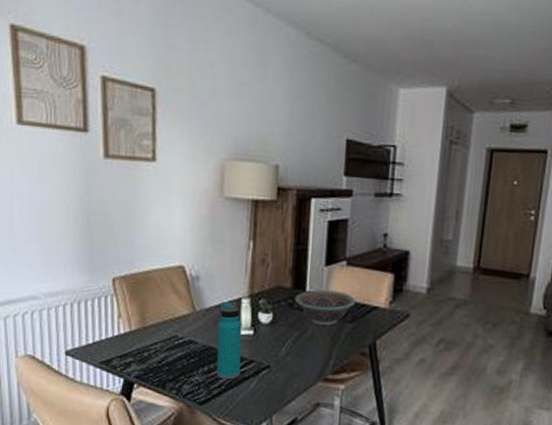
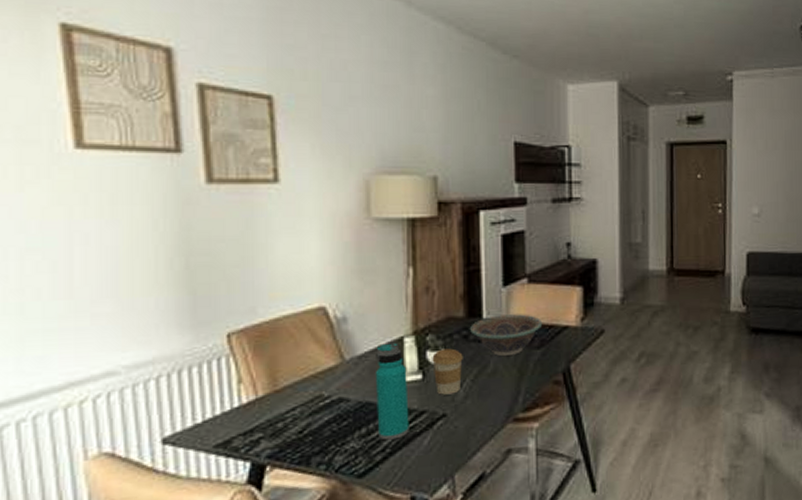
coffee cup: none [262,312,287,351] -> present [432,348,463,395]

